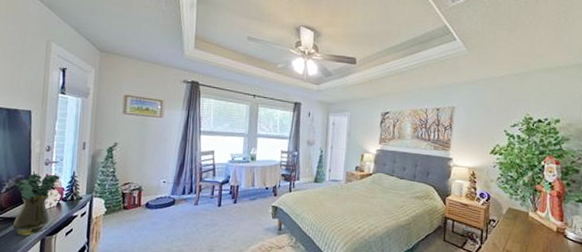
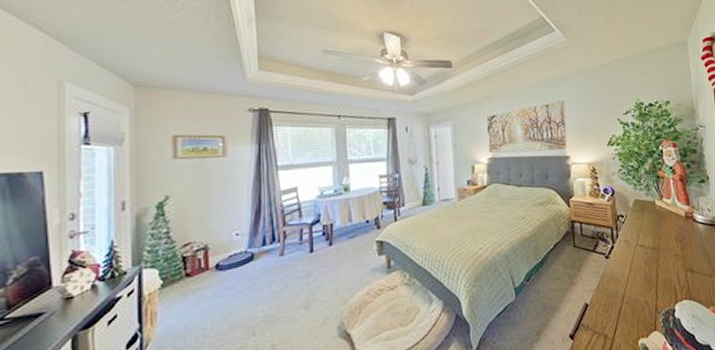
vase: present [12,171,60,236] -> none [27,246,93,338]

